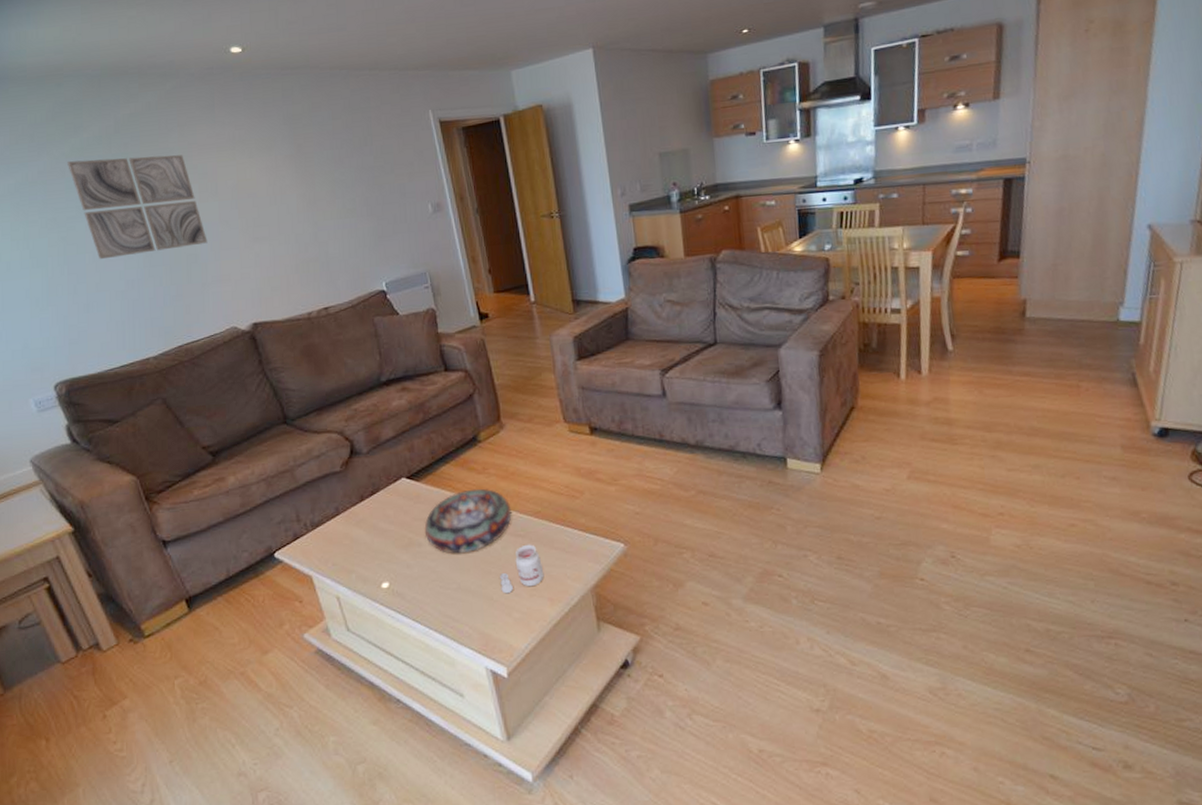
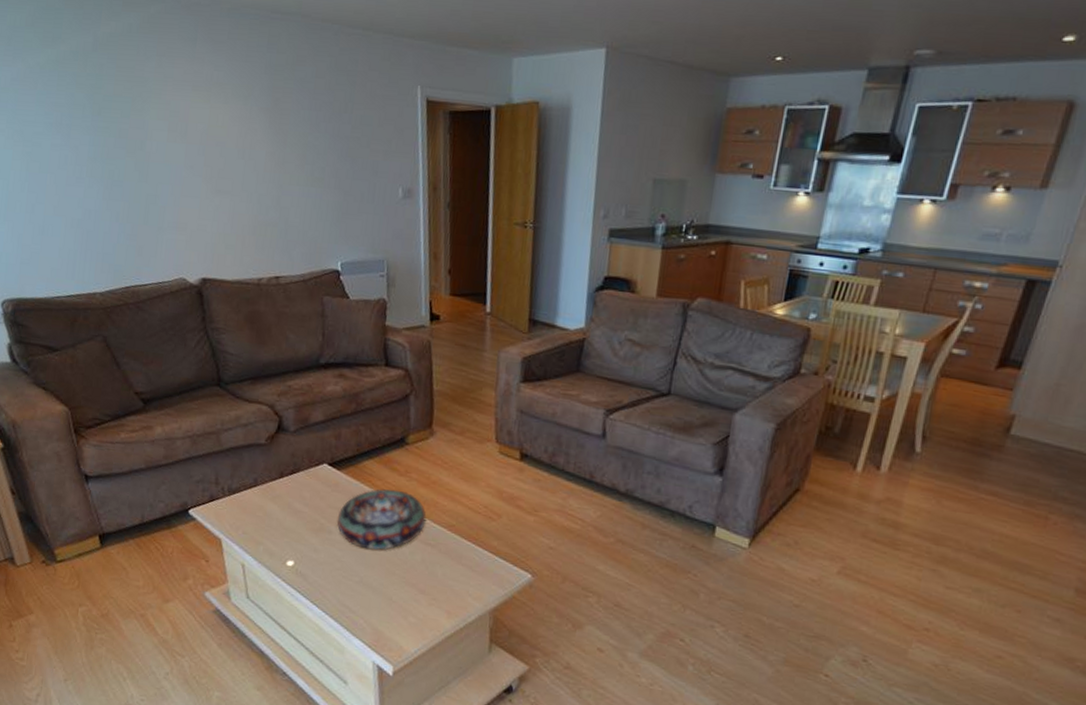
wall art: present [67,155,208,260] -> none [41,73,170,186]
candle: present [500,544,544,594] -> none [401,554,447,598]

